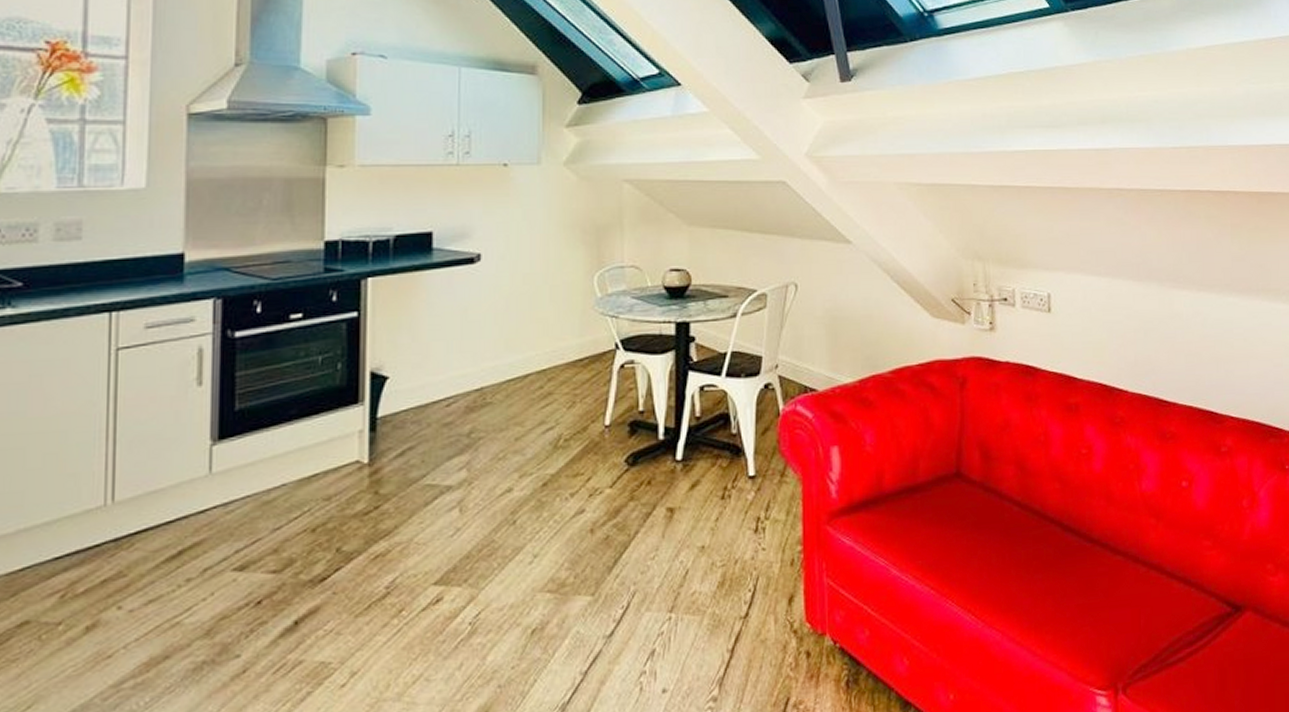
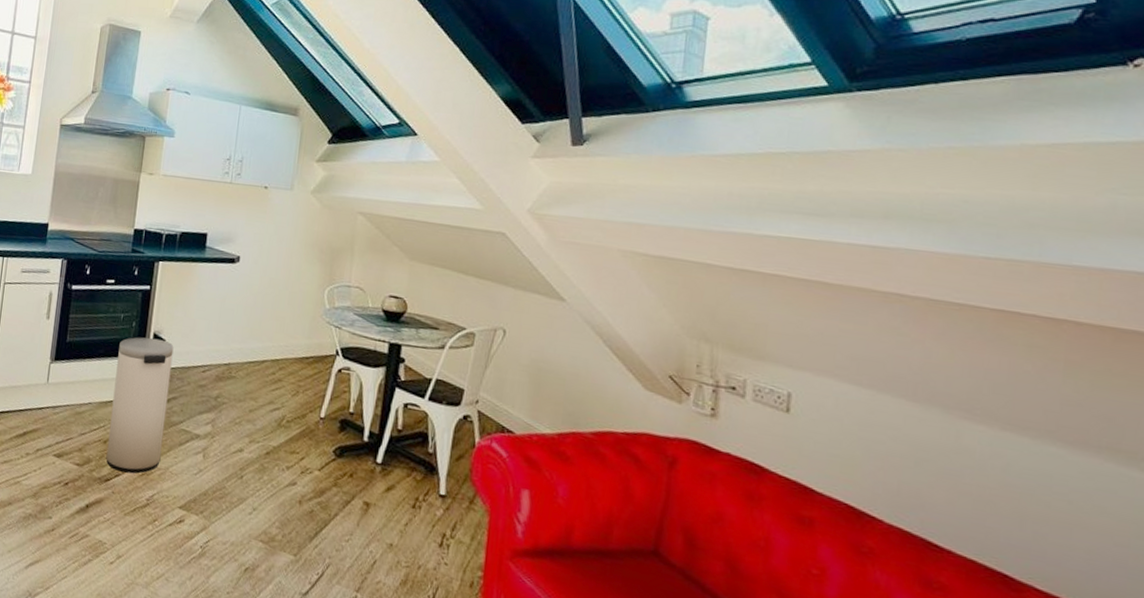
pedal bin: none [317,377,402,563] -> present [106,337,174,474]

